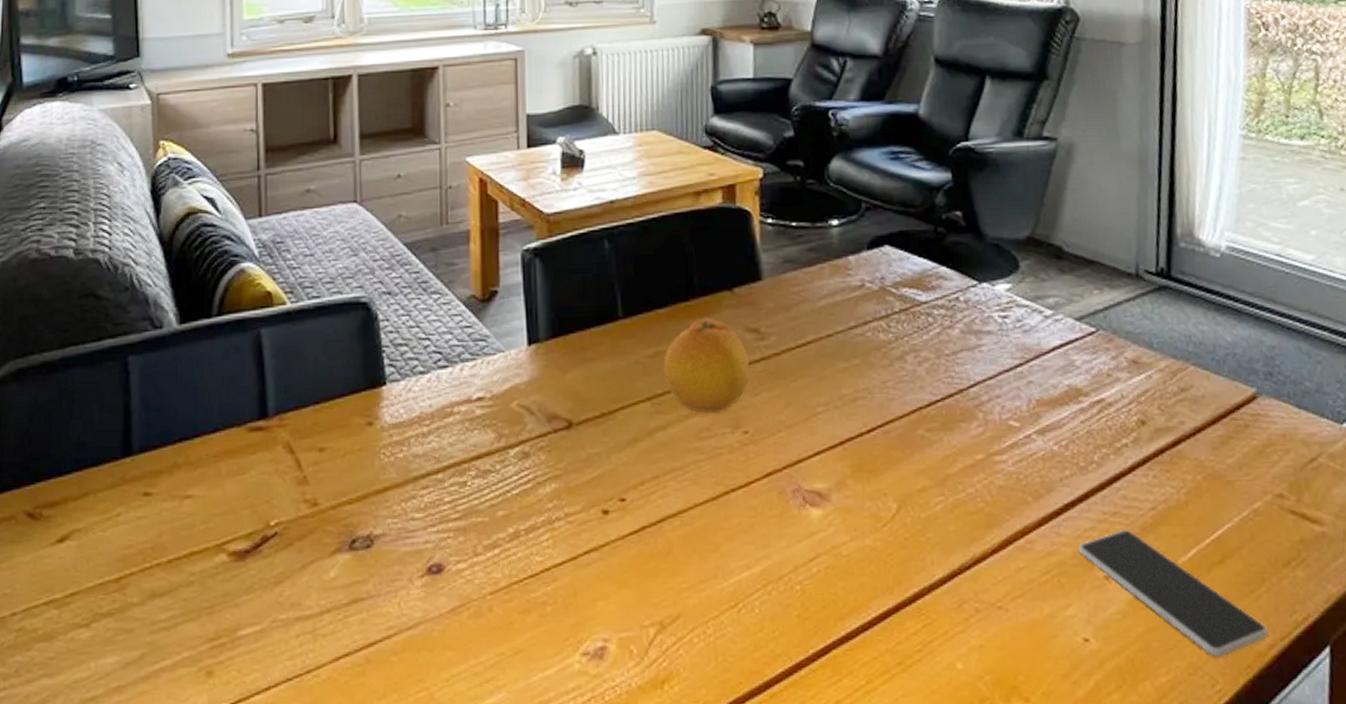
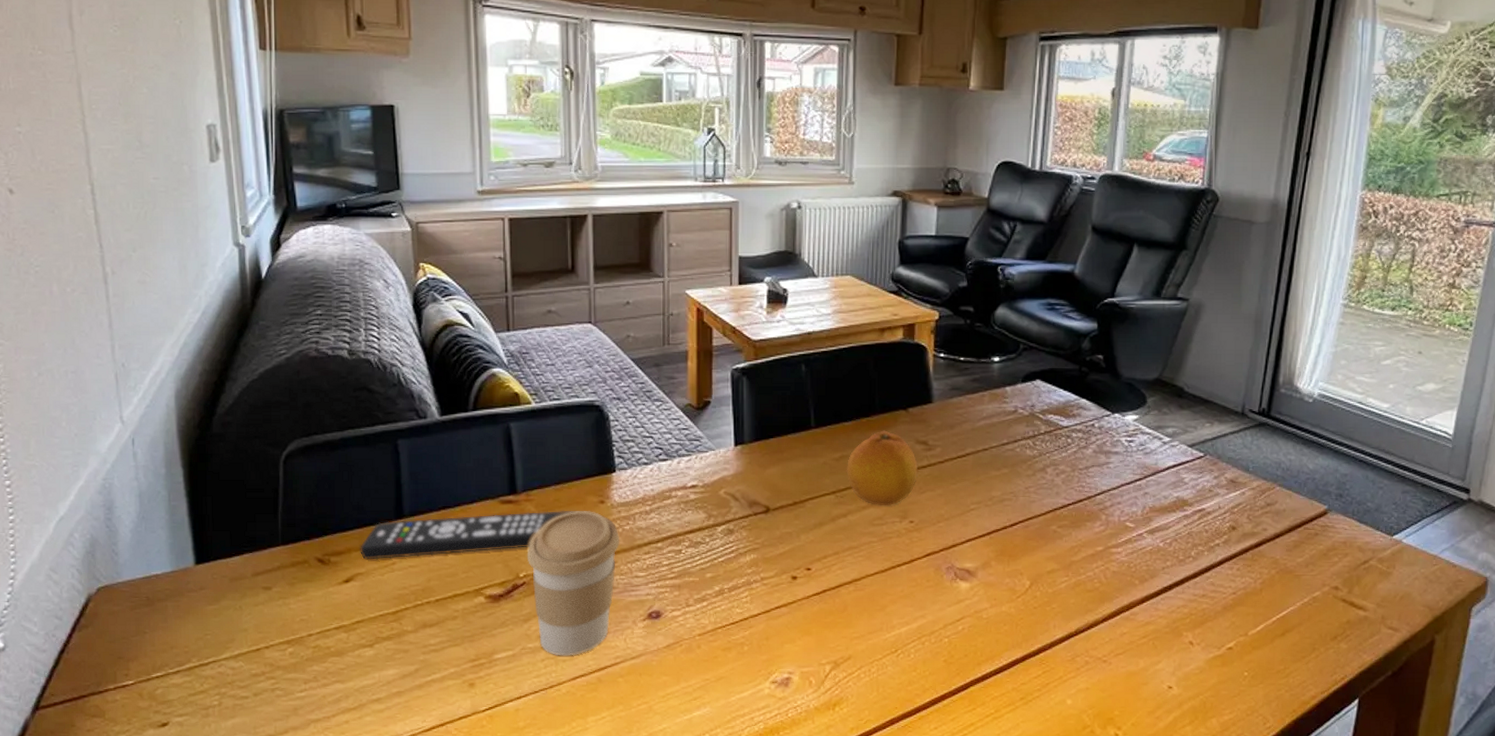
remote control: none [78,436,339,512] -> present [360,510,576,560]
coffee cup: none [280,436,392,630] -> present [528,511,620,656]
smartphone: present [1078,529,1269,658] -> none [1171,607,1313,704]

